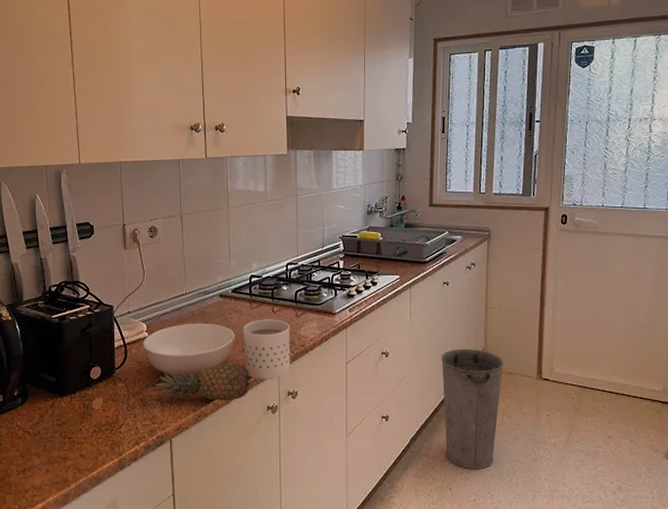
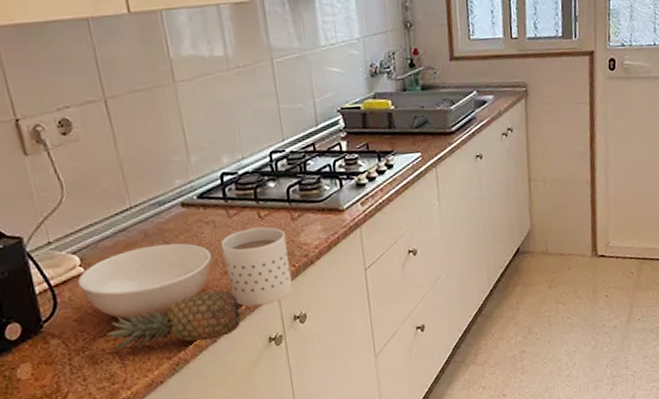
bucket: present [441,348,504,470] -> none [481,231,554,370]

